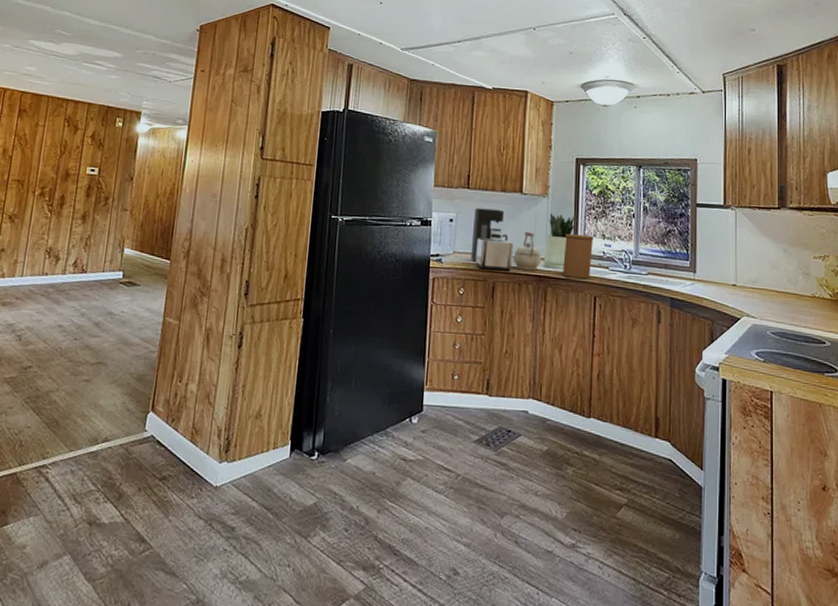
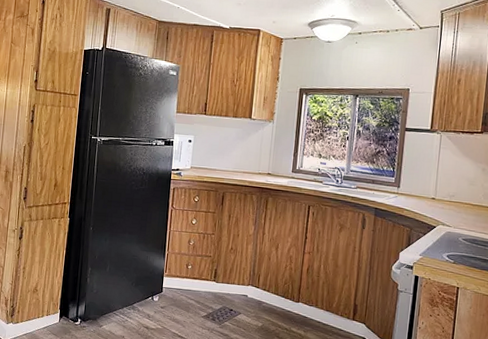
coffee maker: present [470,208,509,262] -> none [205,131,238,176]
toaster: present [475,237,514,271] -> none [209,155,242,184]
kettle: present [513,231,542,271] -> none [240,151,265,184]
planter: present [540,213,578,269] -> none [264,136,298,182]
canister: present [563,233,594,279] -> none [282,153,312,191]

